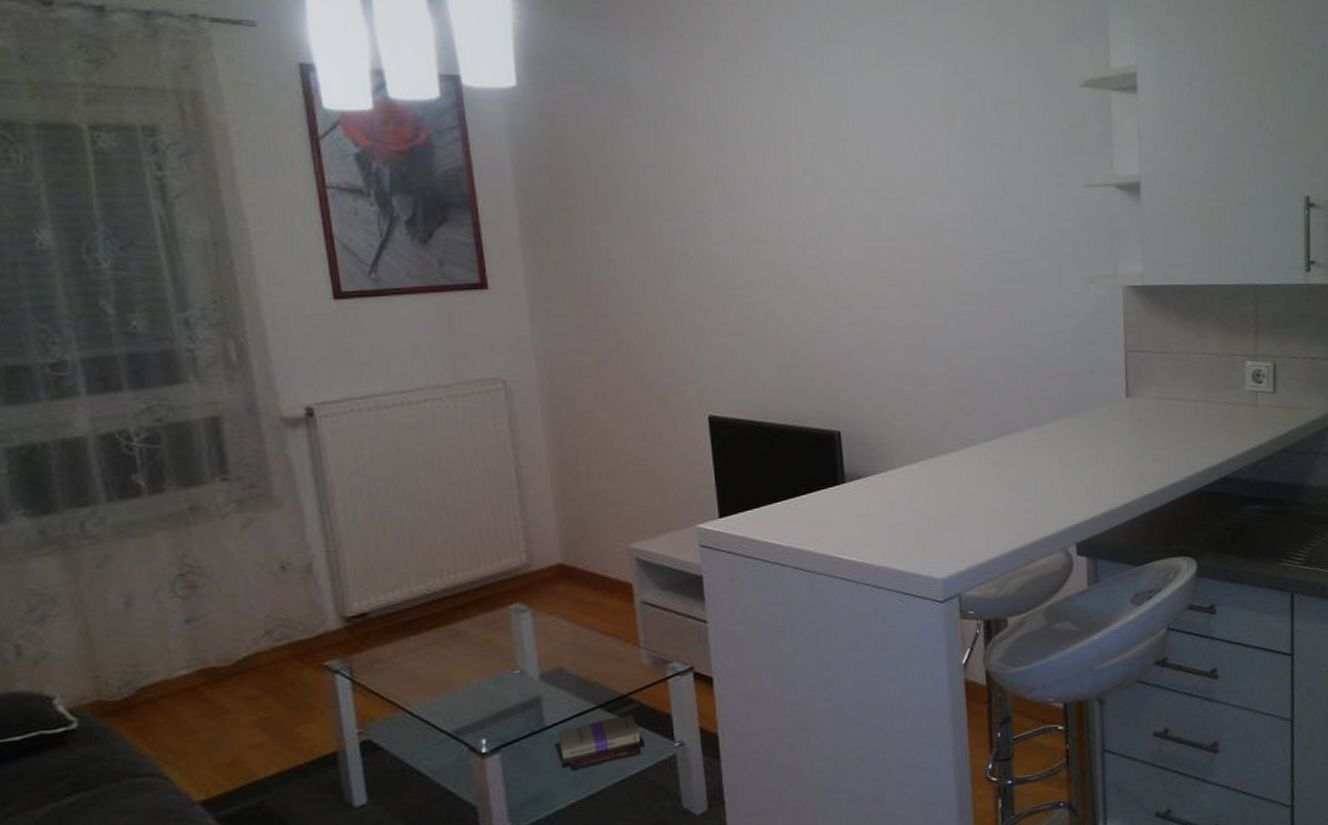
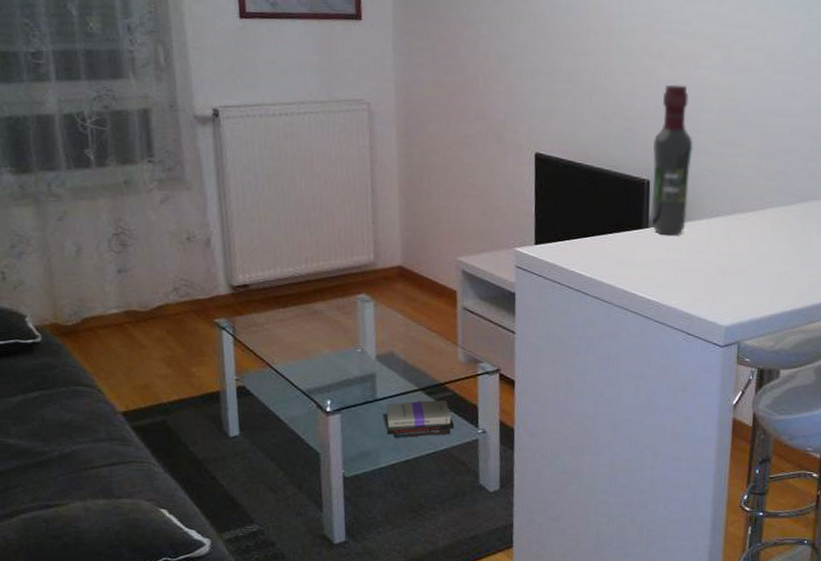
wine bottle: none [839,326,887,488] -> present [651,84,694,235]

